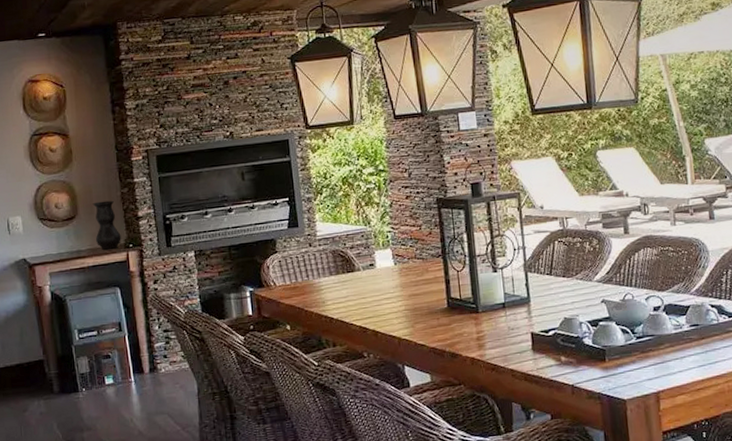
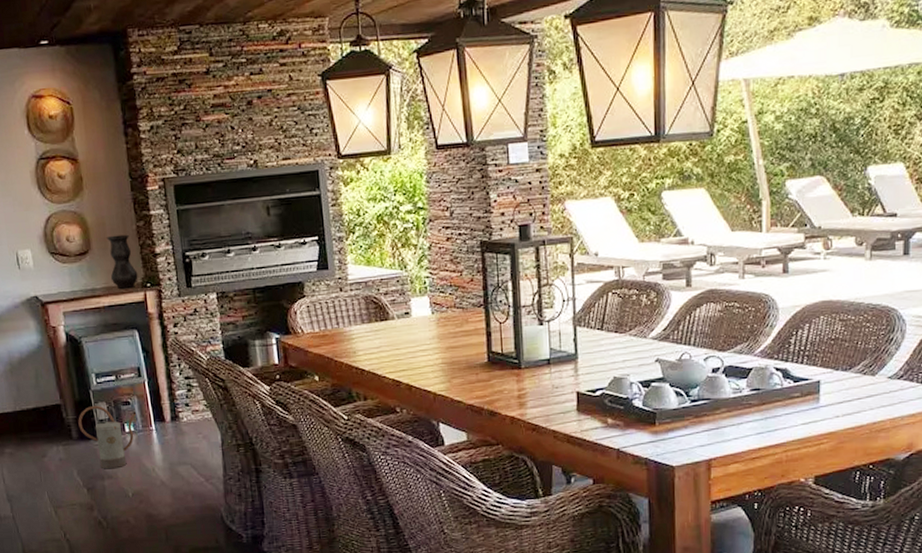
watering can: none [60,360,117,422] -> present [78,406,137,469]

